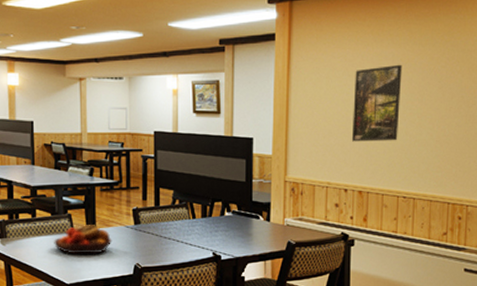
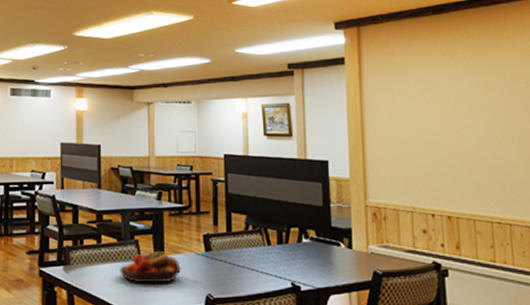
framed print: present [351,64,403,142] -> none [431,85,485,164]

